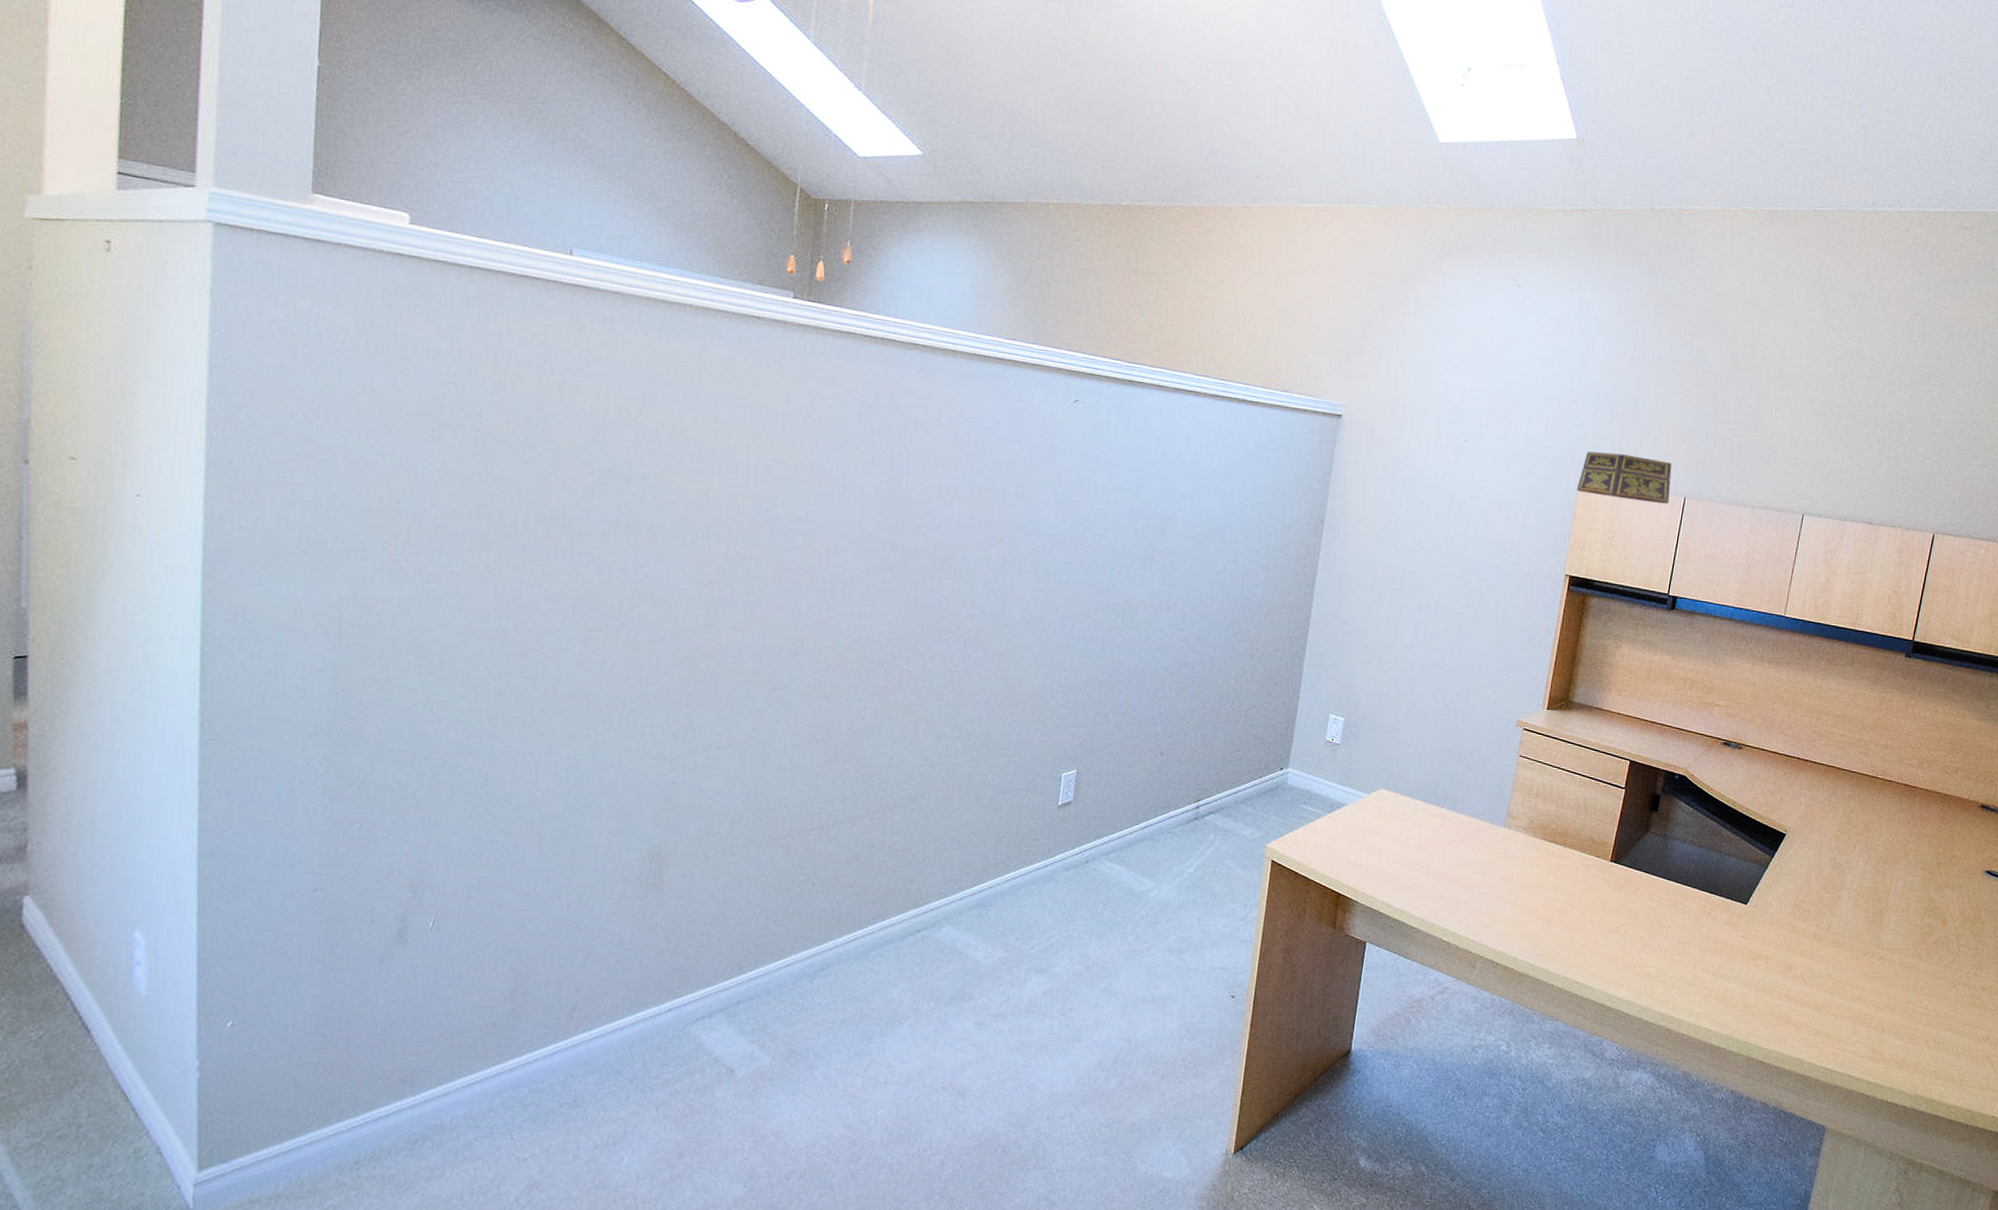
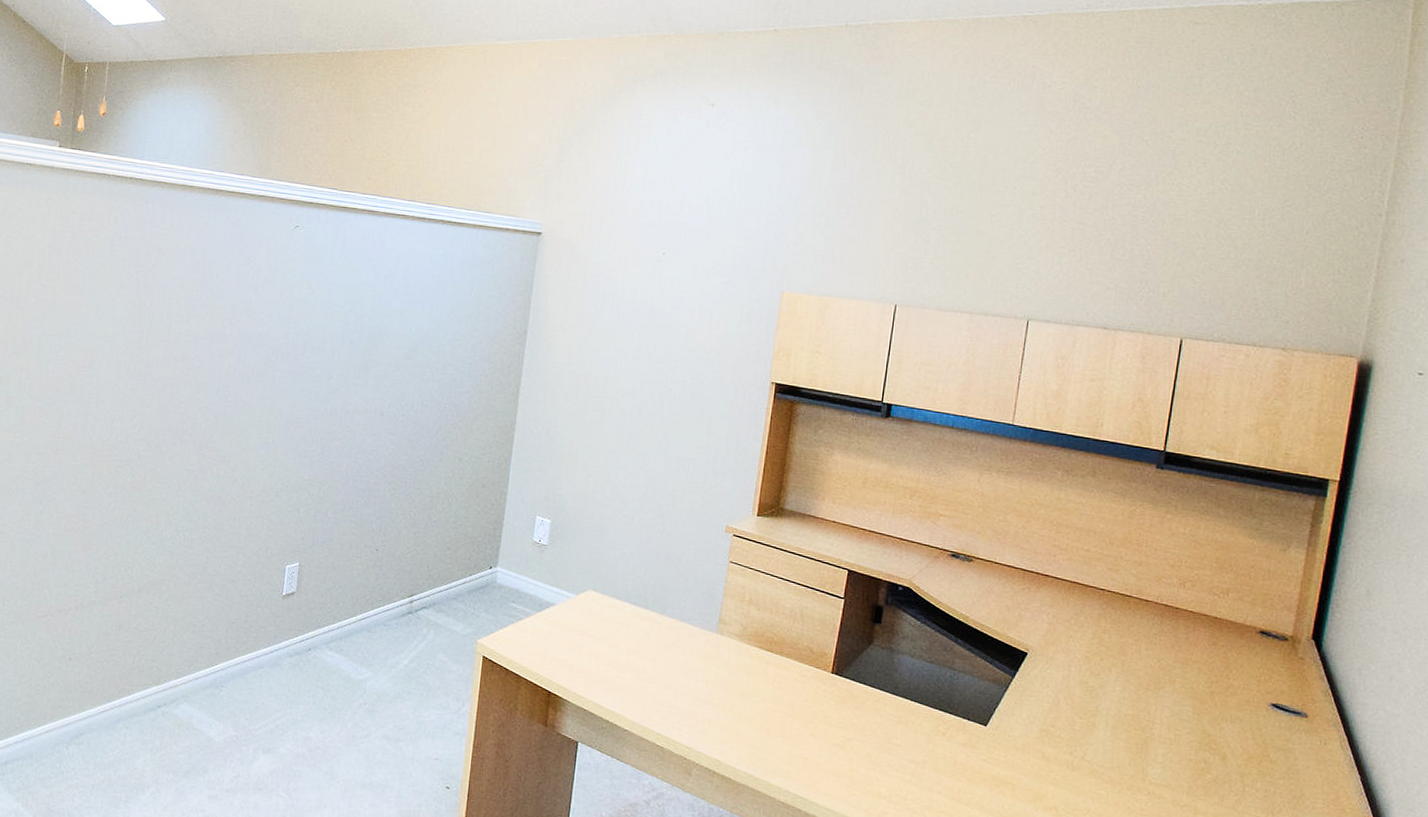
decorative box: present [1576,451,1672,504] -> none [779,261,880,312]

